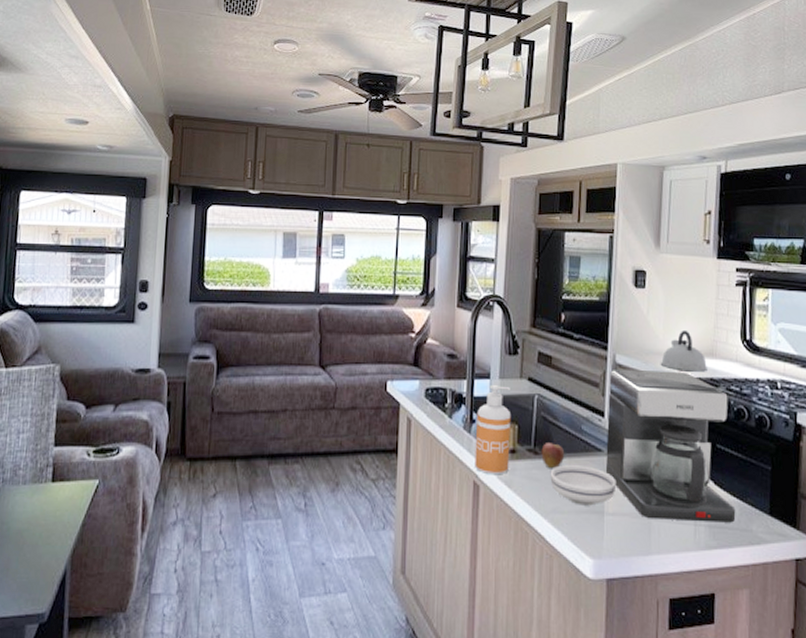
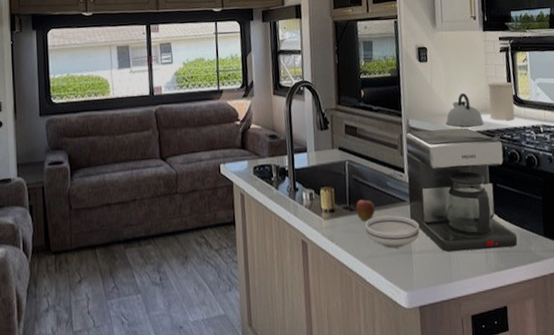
soap dispenser: present [475,384,512,475] -> none [299,156,330,233]
canister: none [715,321,749,370] -> present [487,81,515,121]

